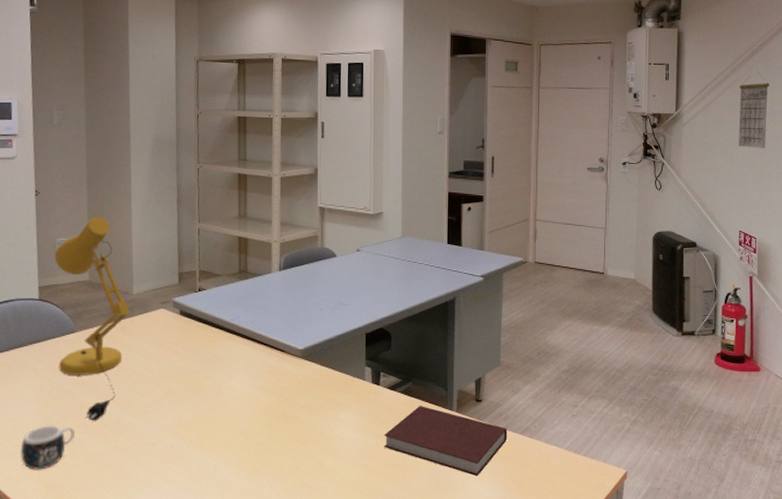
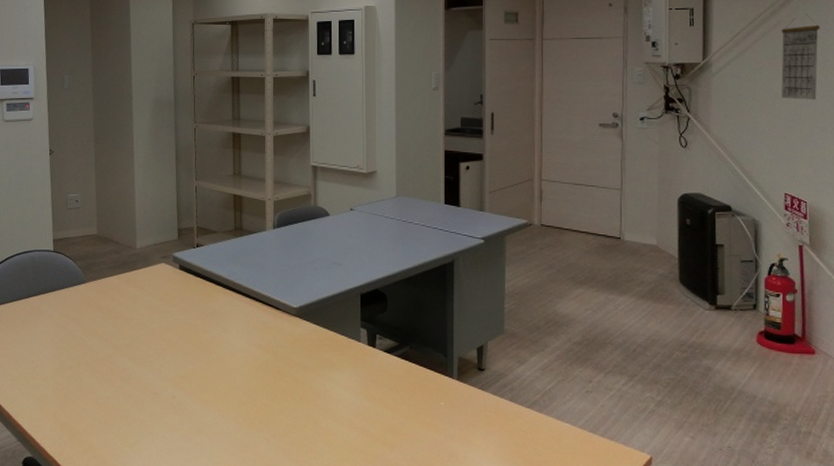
mug: present [20,425,74,470] -> none [38,369,86,411]
desk lamp: present [54,216,131,422] -> none [66,174,135,369]
notebook: present [384,406,508,477] -> none [381,371,514,450]

